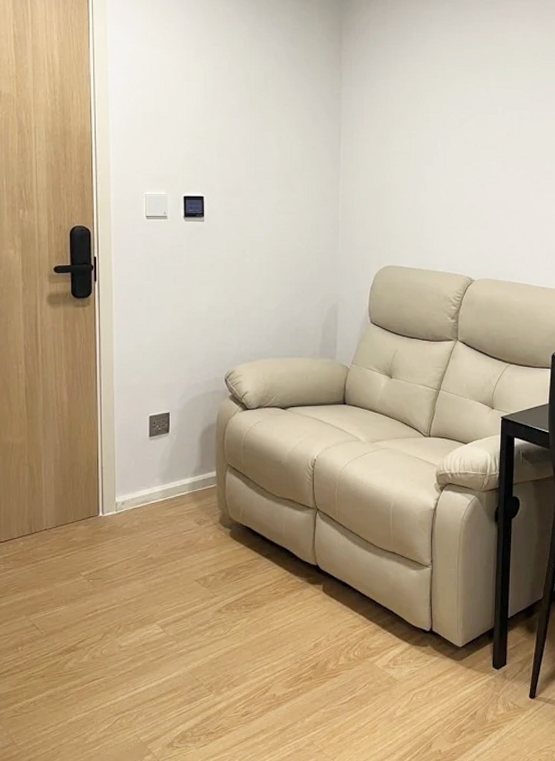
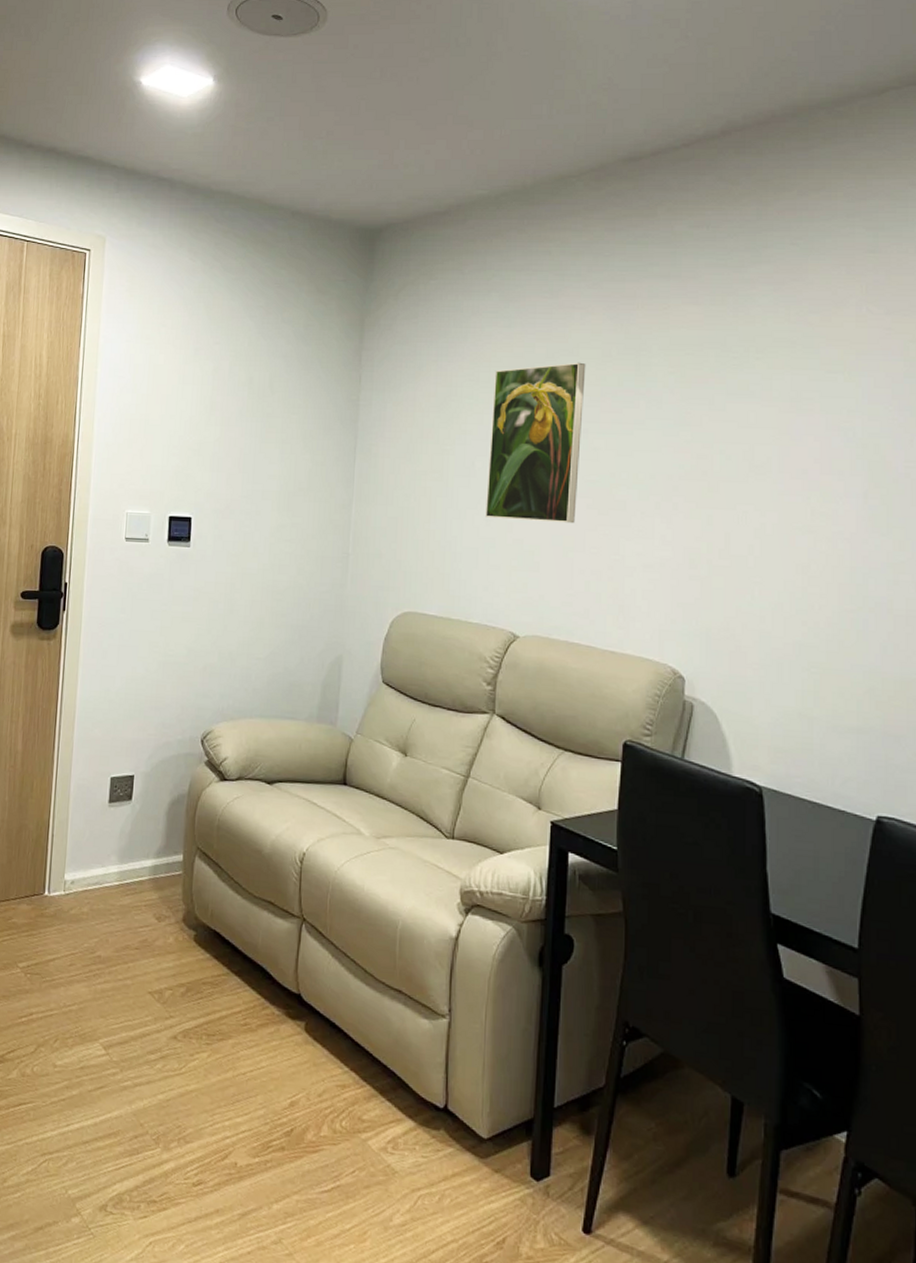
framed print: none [446,61,520,191] -> present [485,362,586,524]

